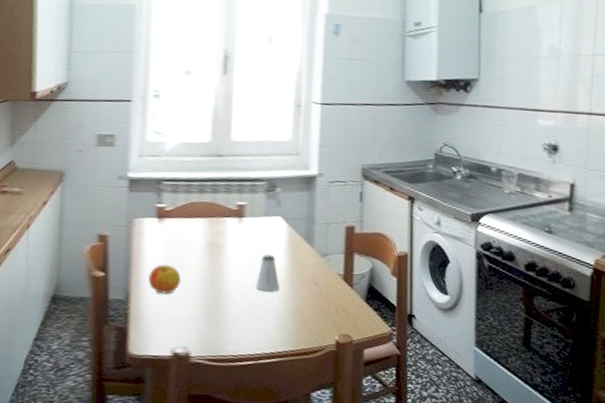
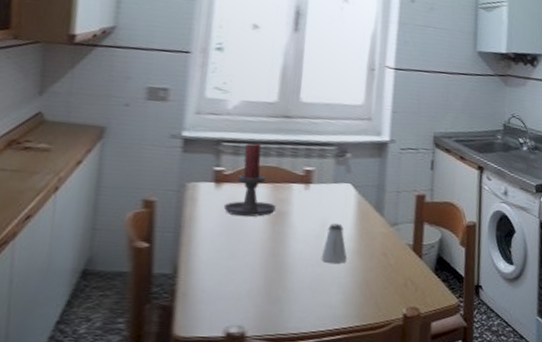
apple: present [148,264,182,294] -> none [200,233,240,267]
candle holder: none [166,180,212,249] -> present [223,142,276,217]

